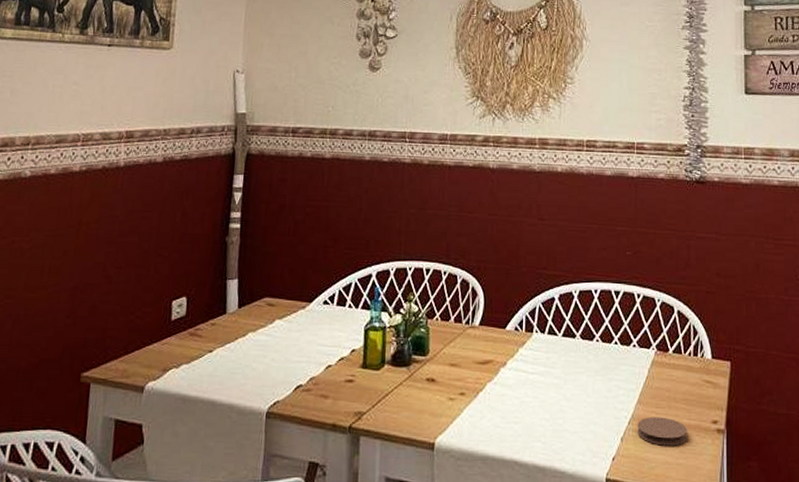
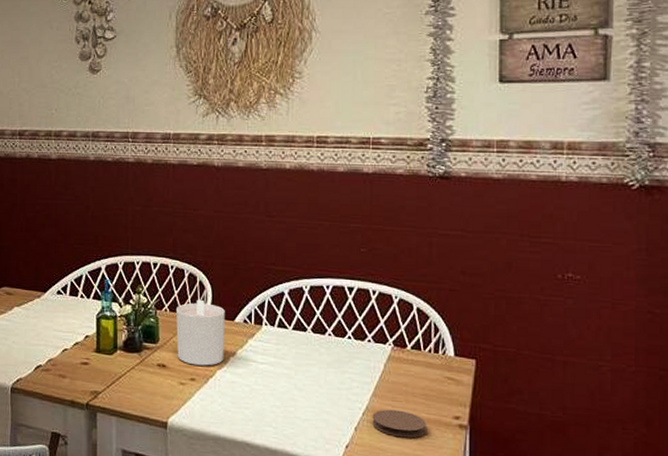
candle: none [447,306,497,379] -> present [175,299,225,366]

